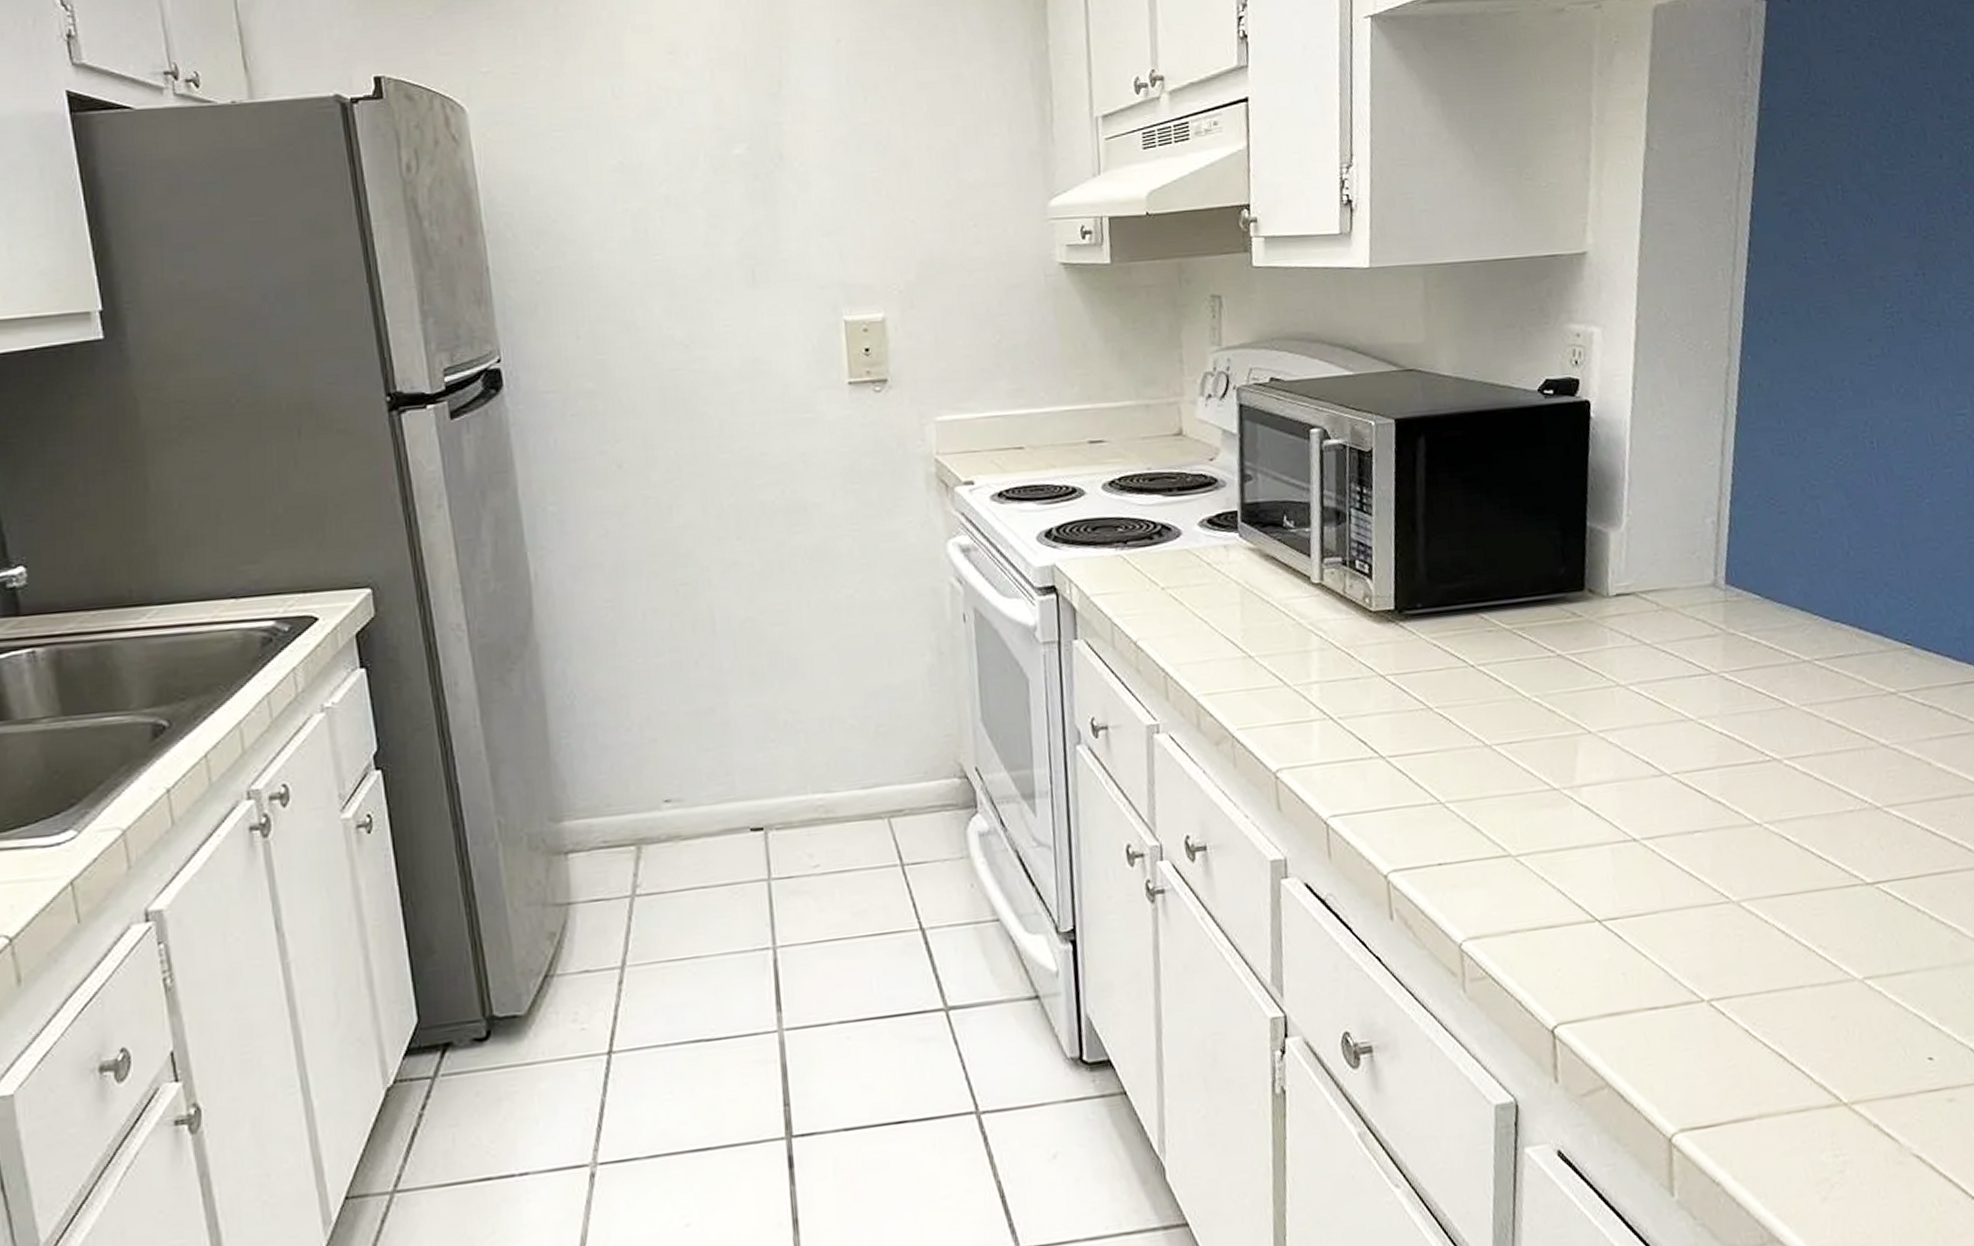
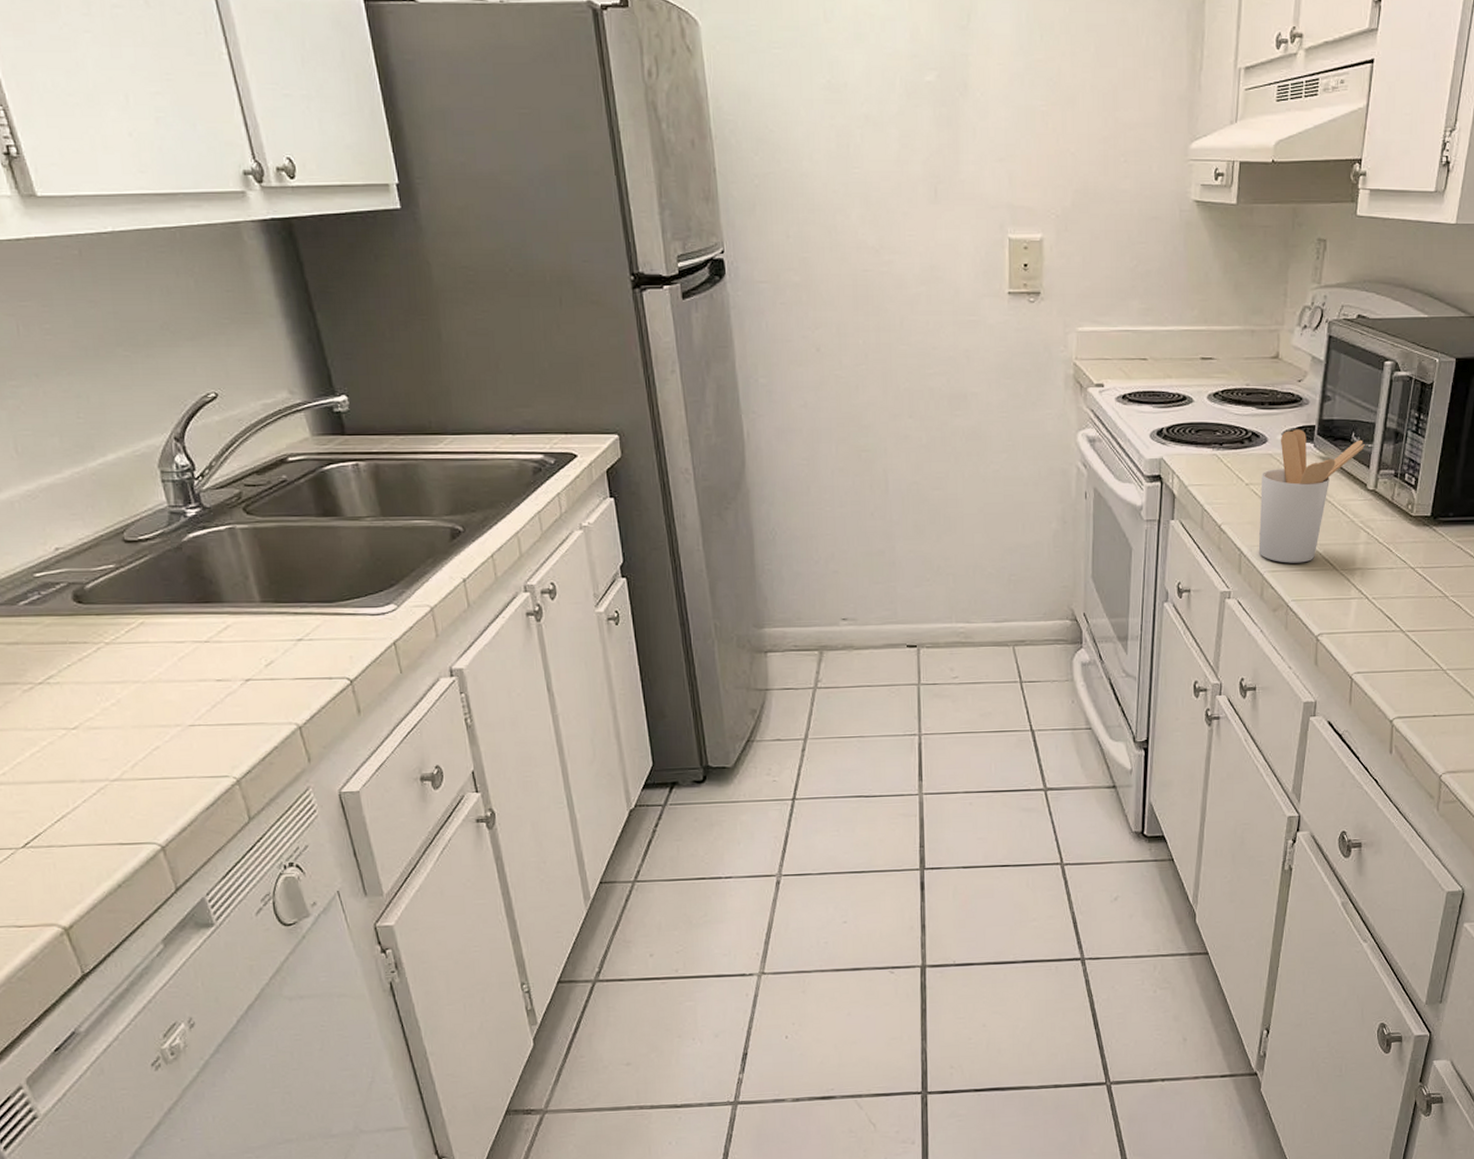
utensil holder: none [1179,516,1301,683] -> present [1258,429,1365,563]

